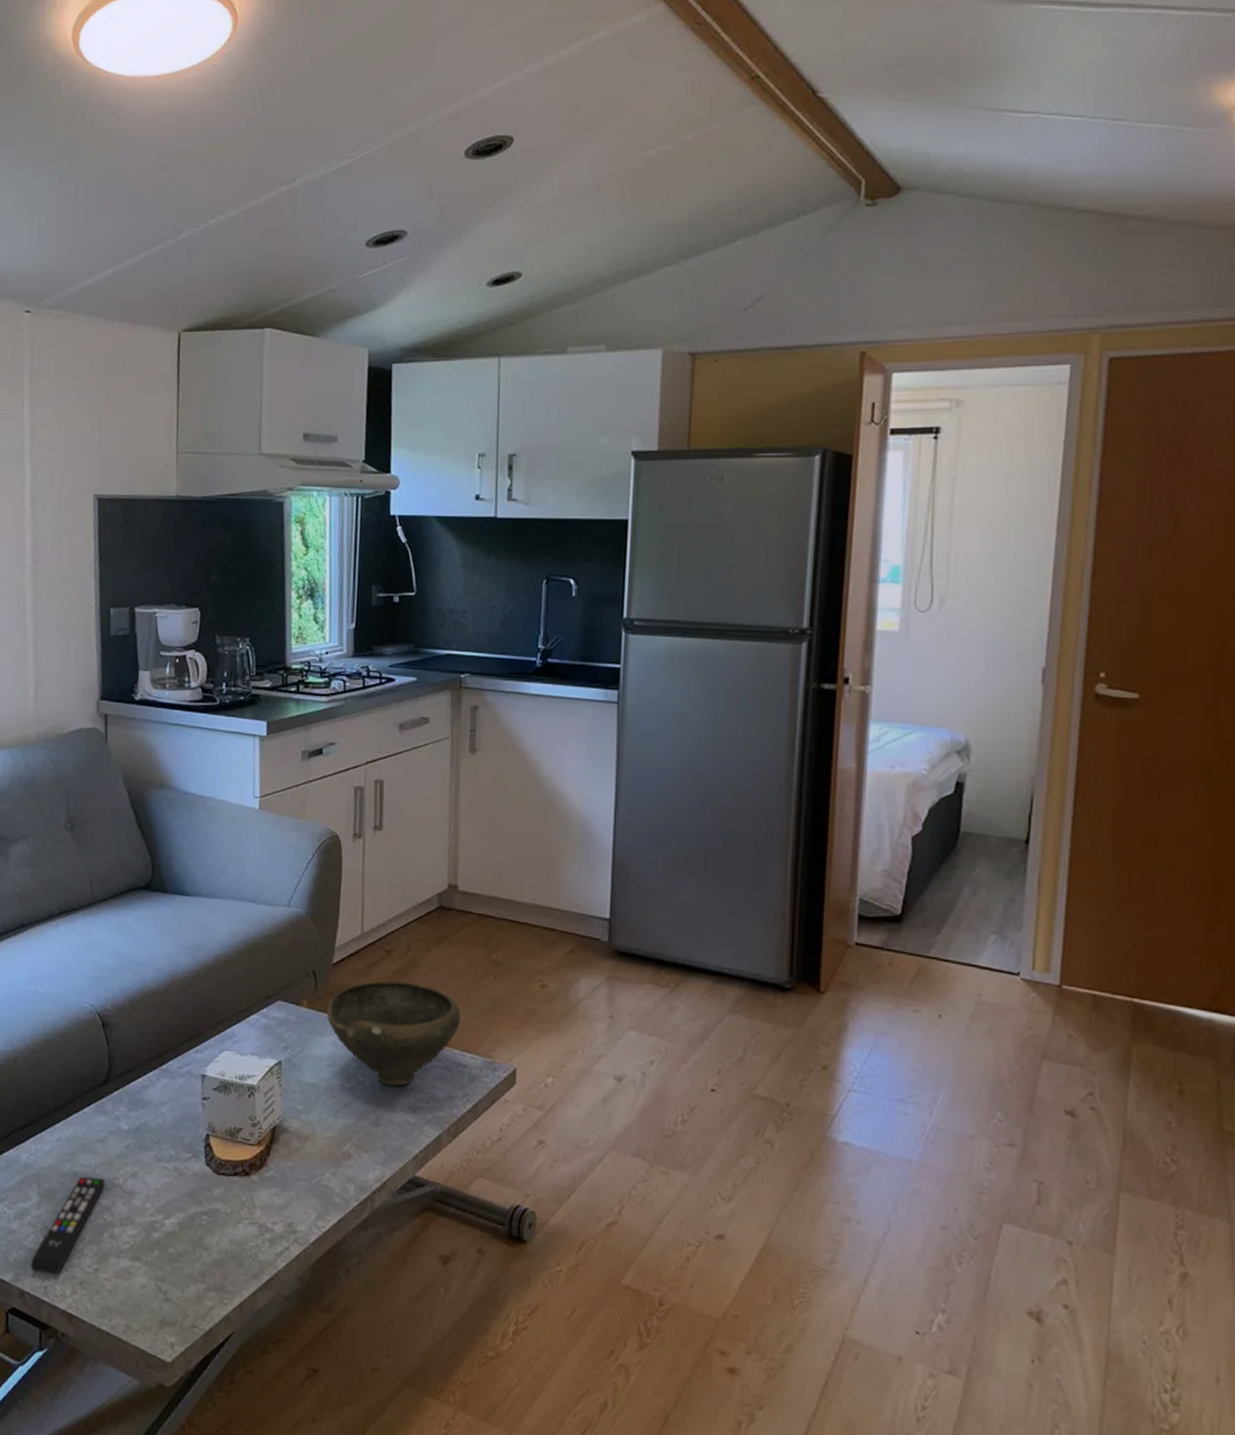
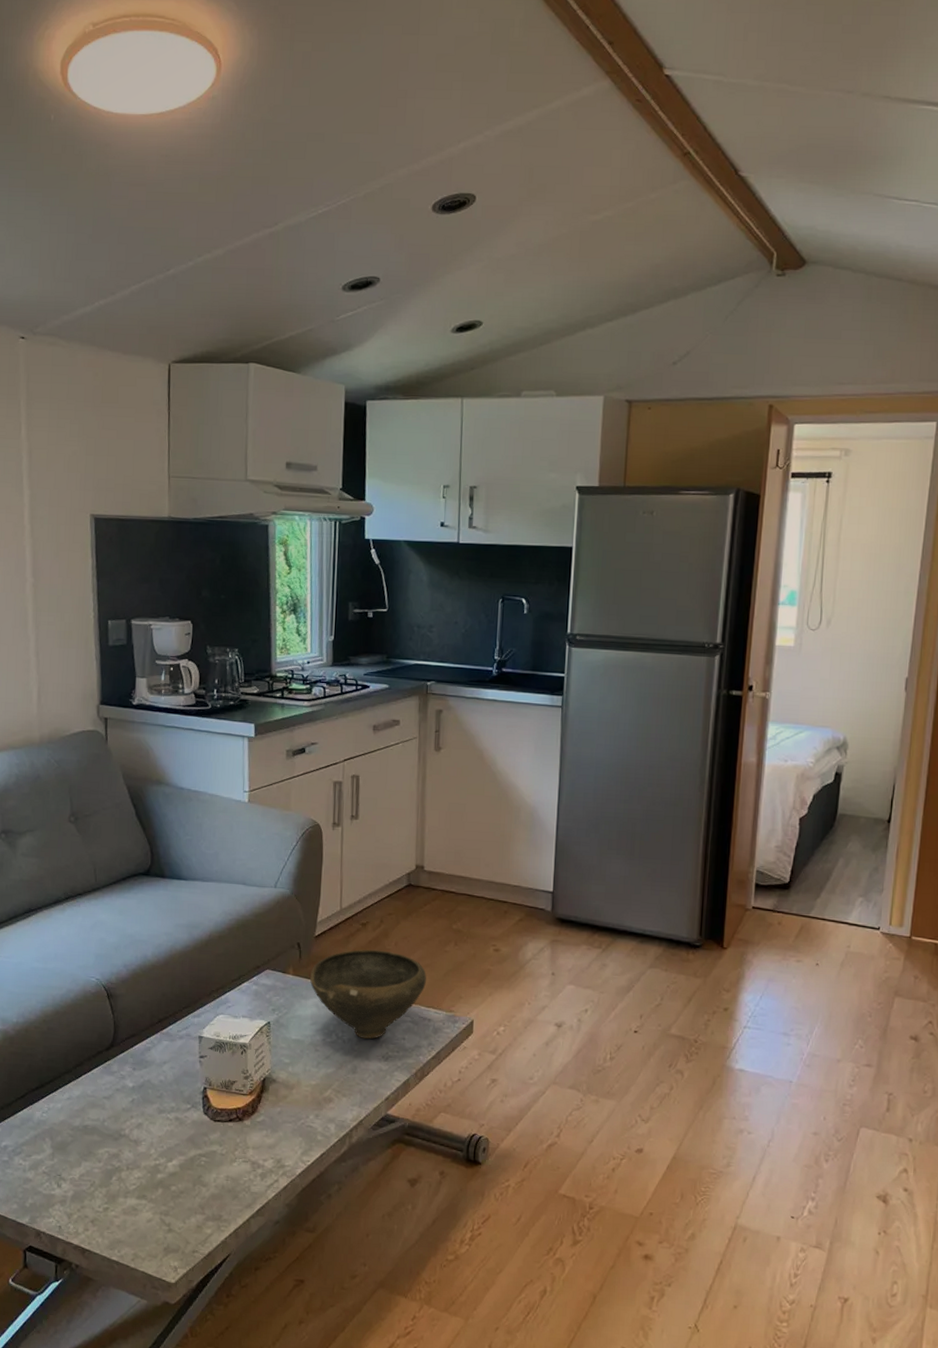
remote control: present [31,1176,105,1273] -> none [46,1129,113,1215]

